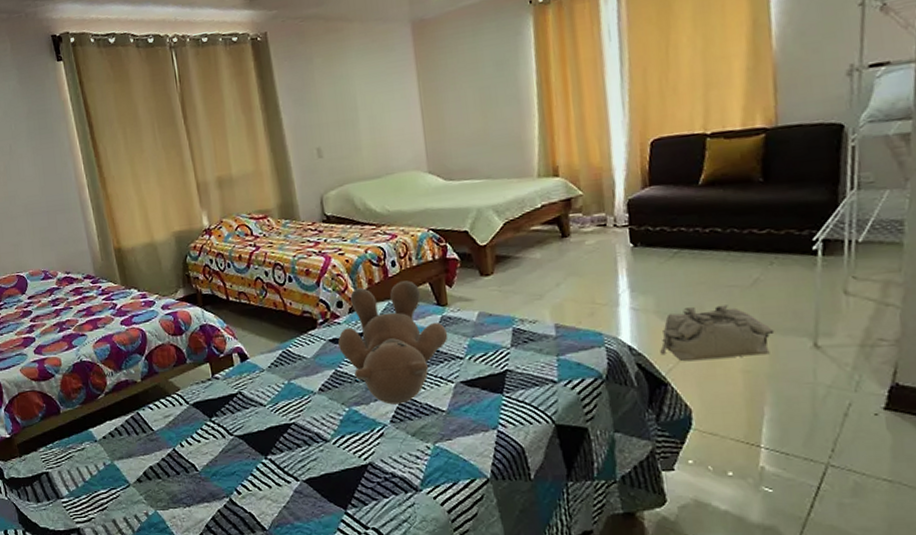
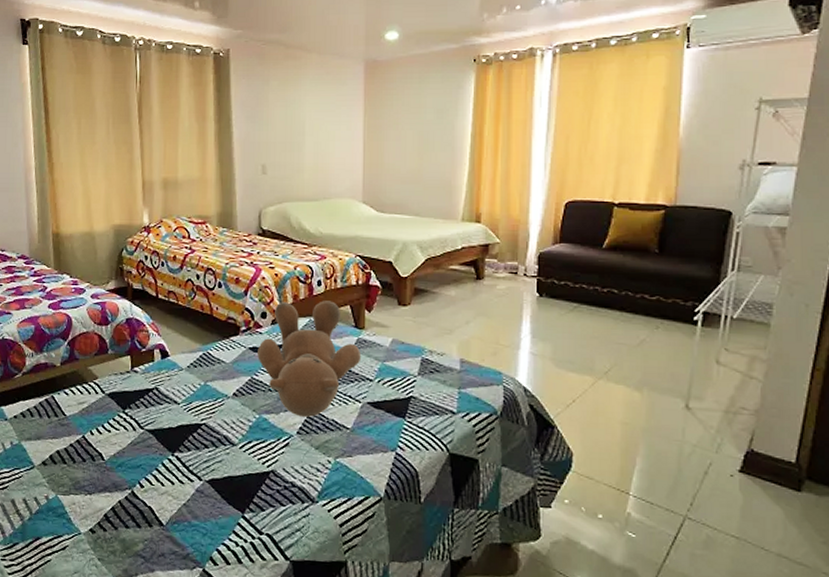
duffel bag: present [660,305,775,361] -> none [551,357,653,410]

